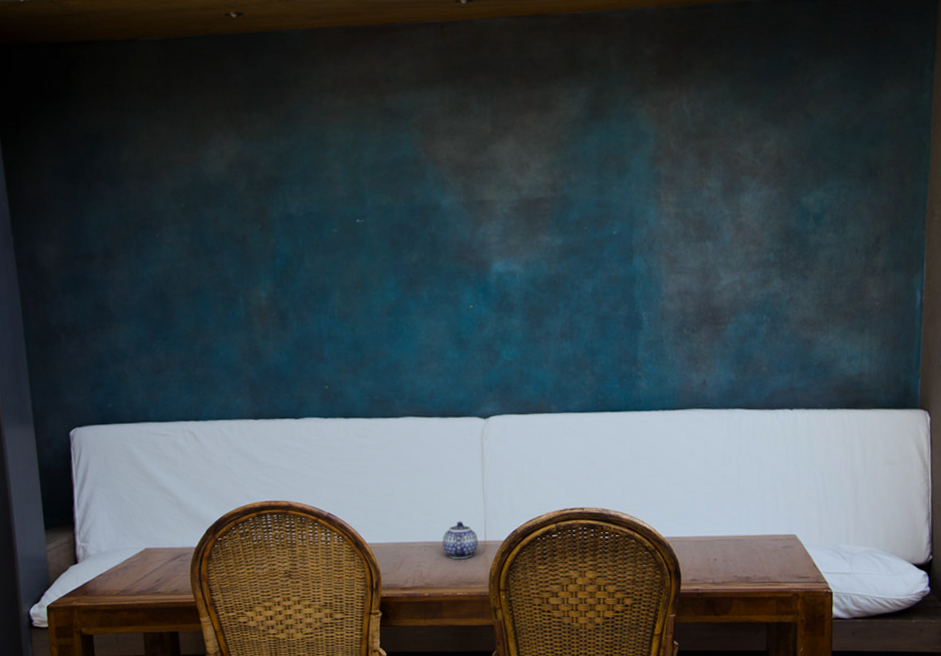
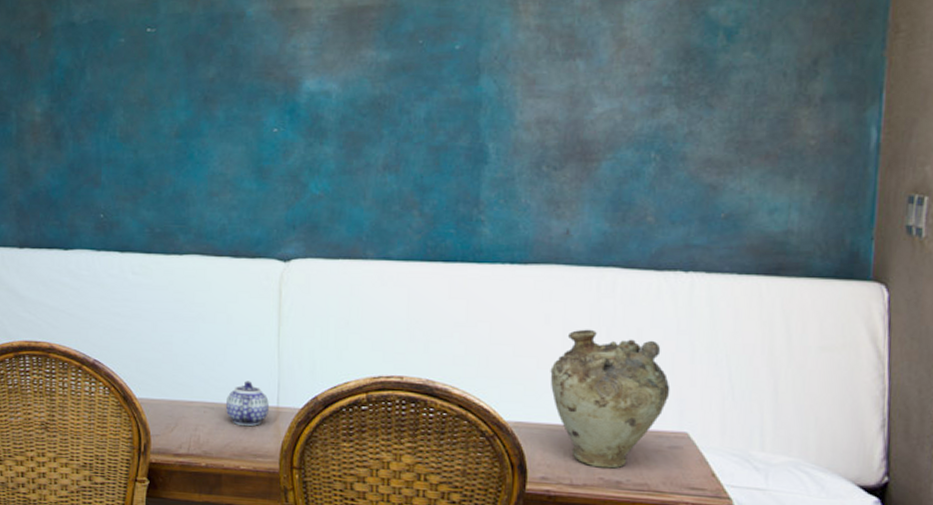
vase: none [695,459,783,568] -> present [550,329,670,469]

